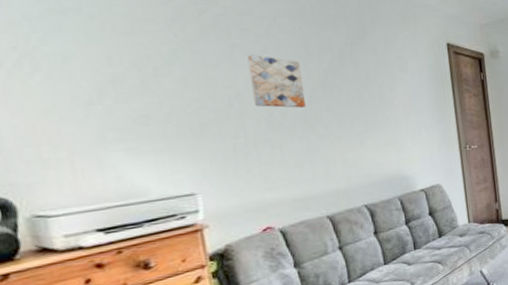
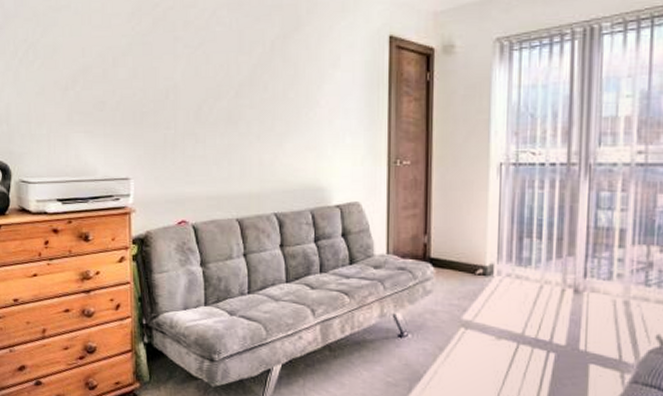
wall art: present [247,54,306,108] -> none [187,47,231,103]

